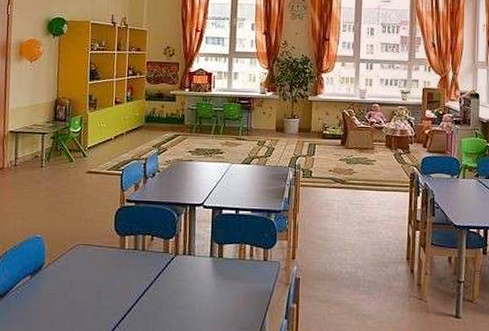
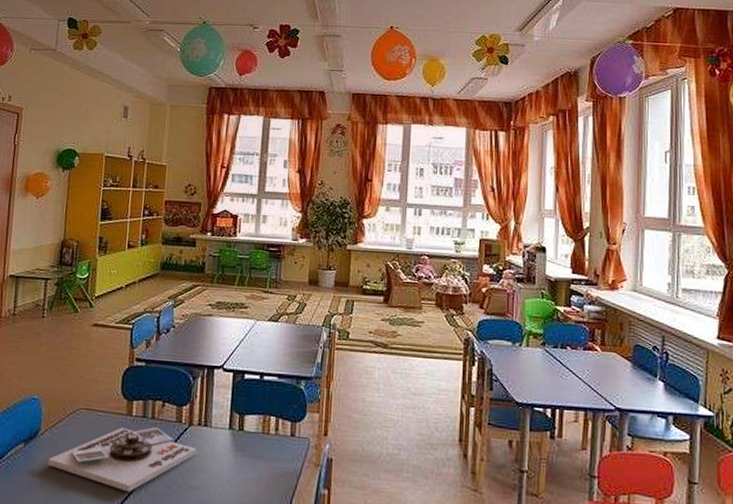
board game: none [52,257,183,314] -> present [48,426,197,492]

